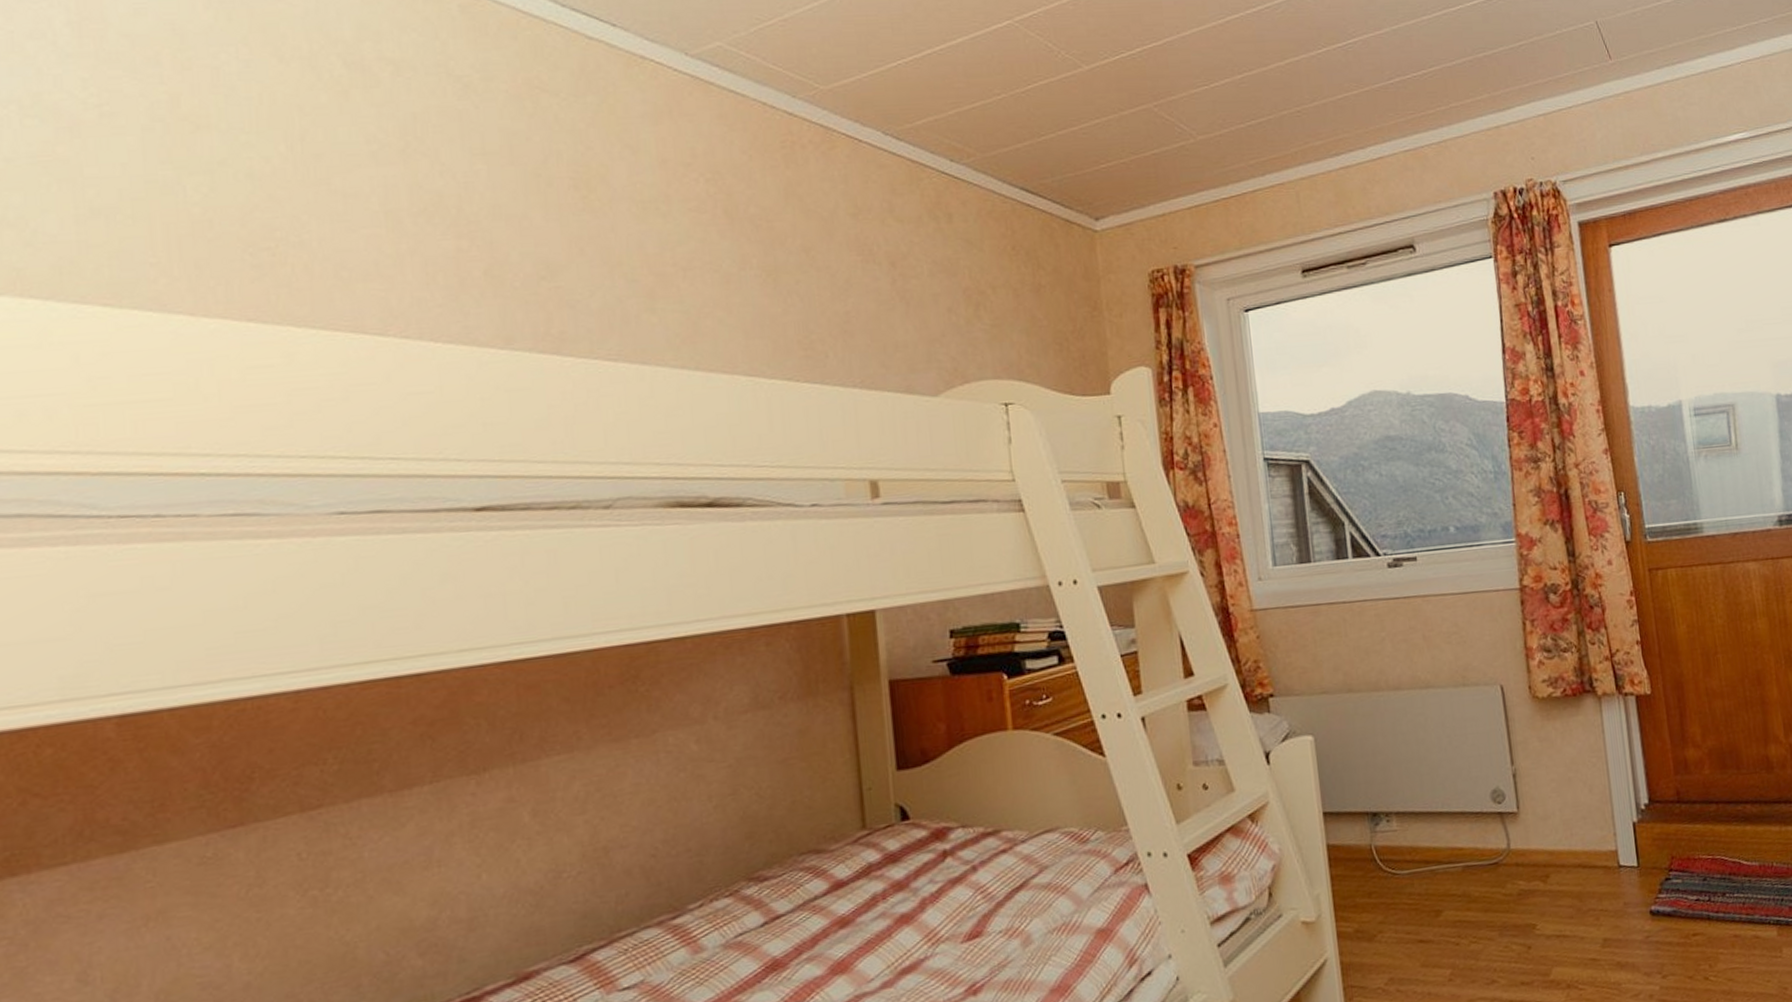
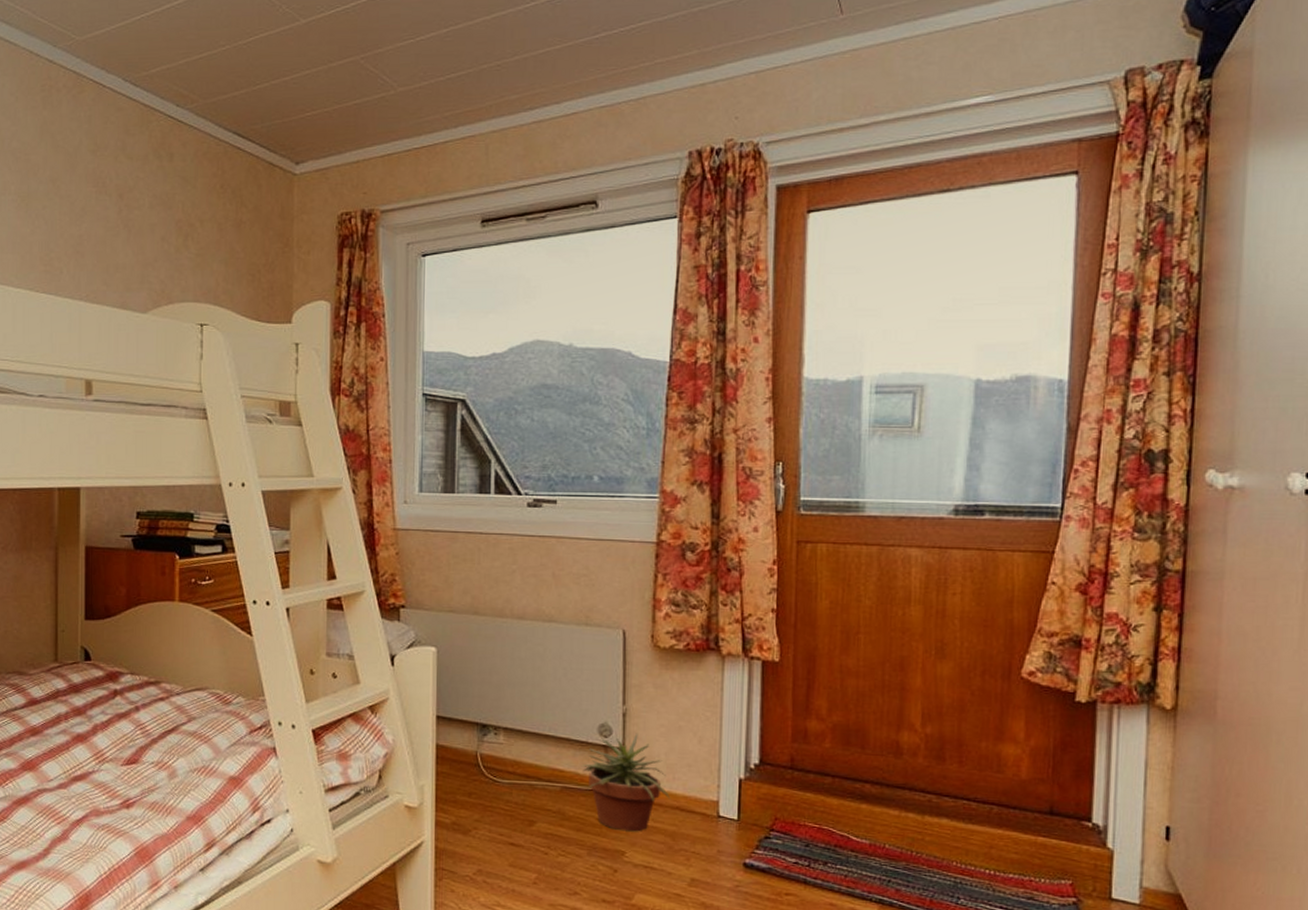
potted plant: none [1479,793,1572,902] -> present [581,733,671,831]

